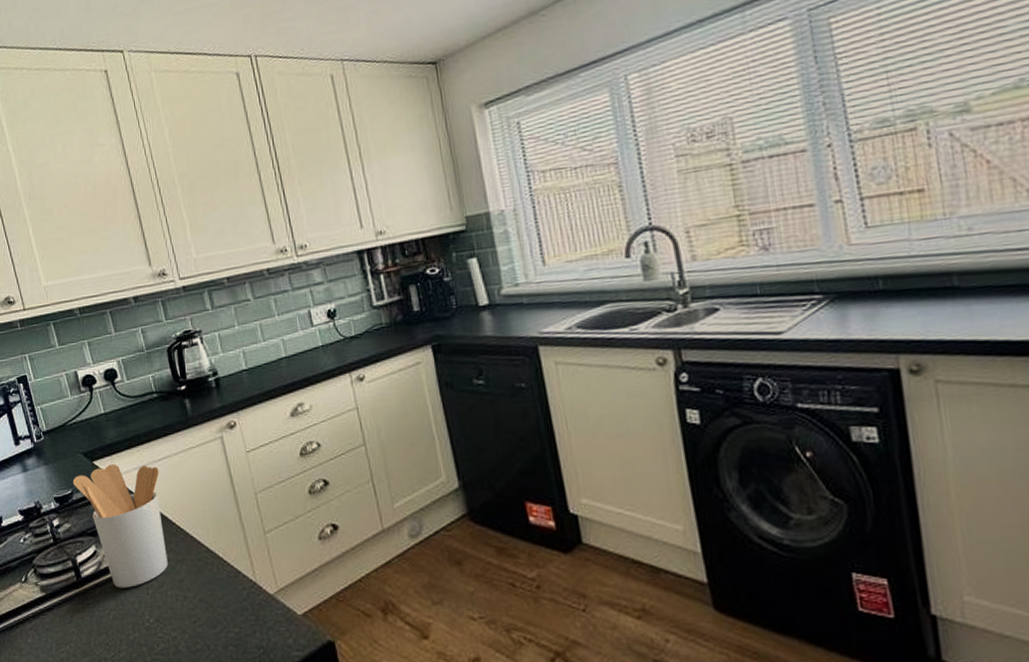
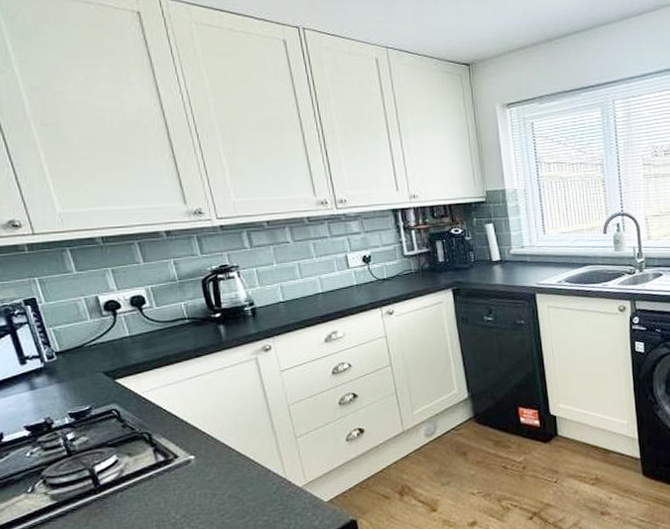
utensil holder: present [72,464,168,588] -> none [91,382,197,492]

